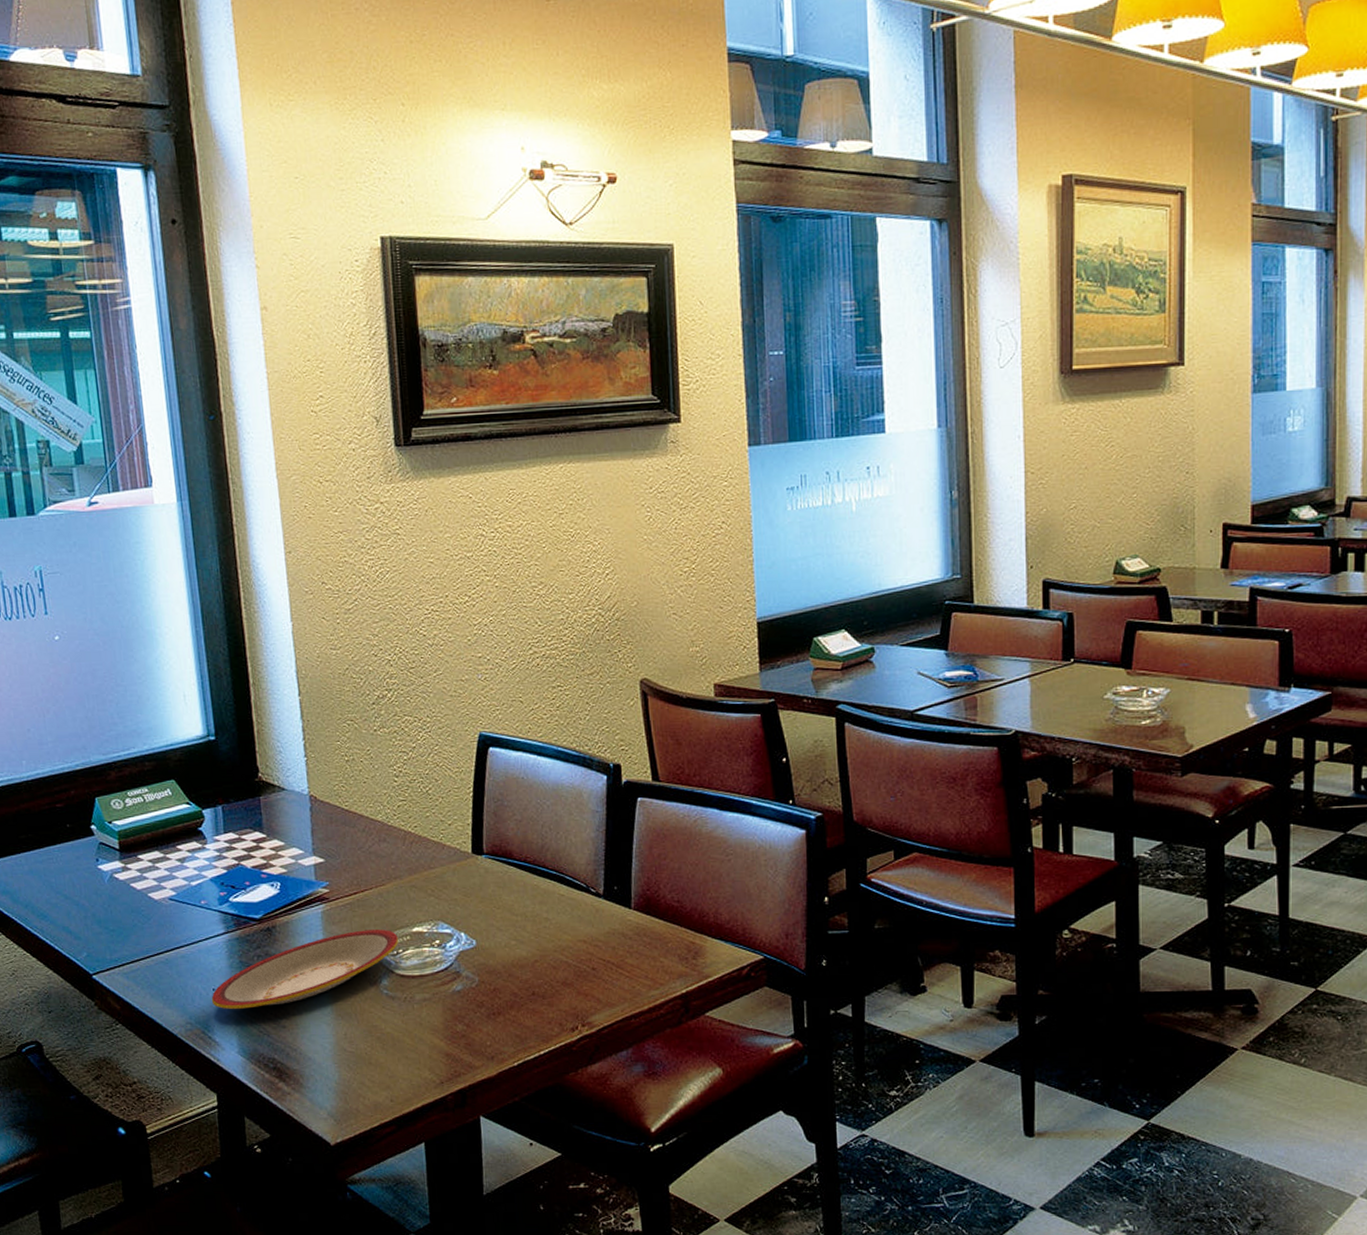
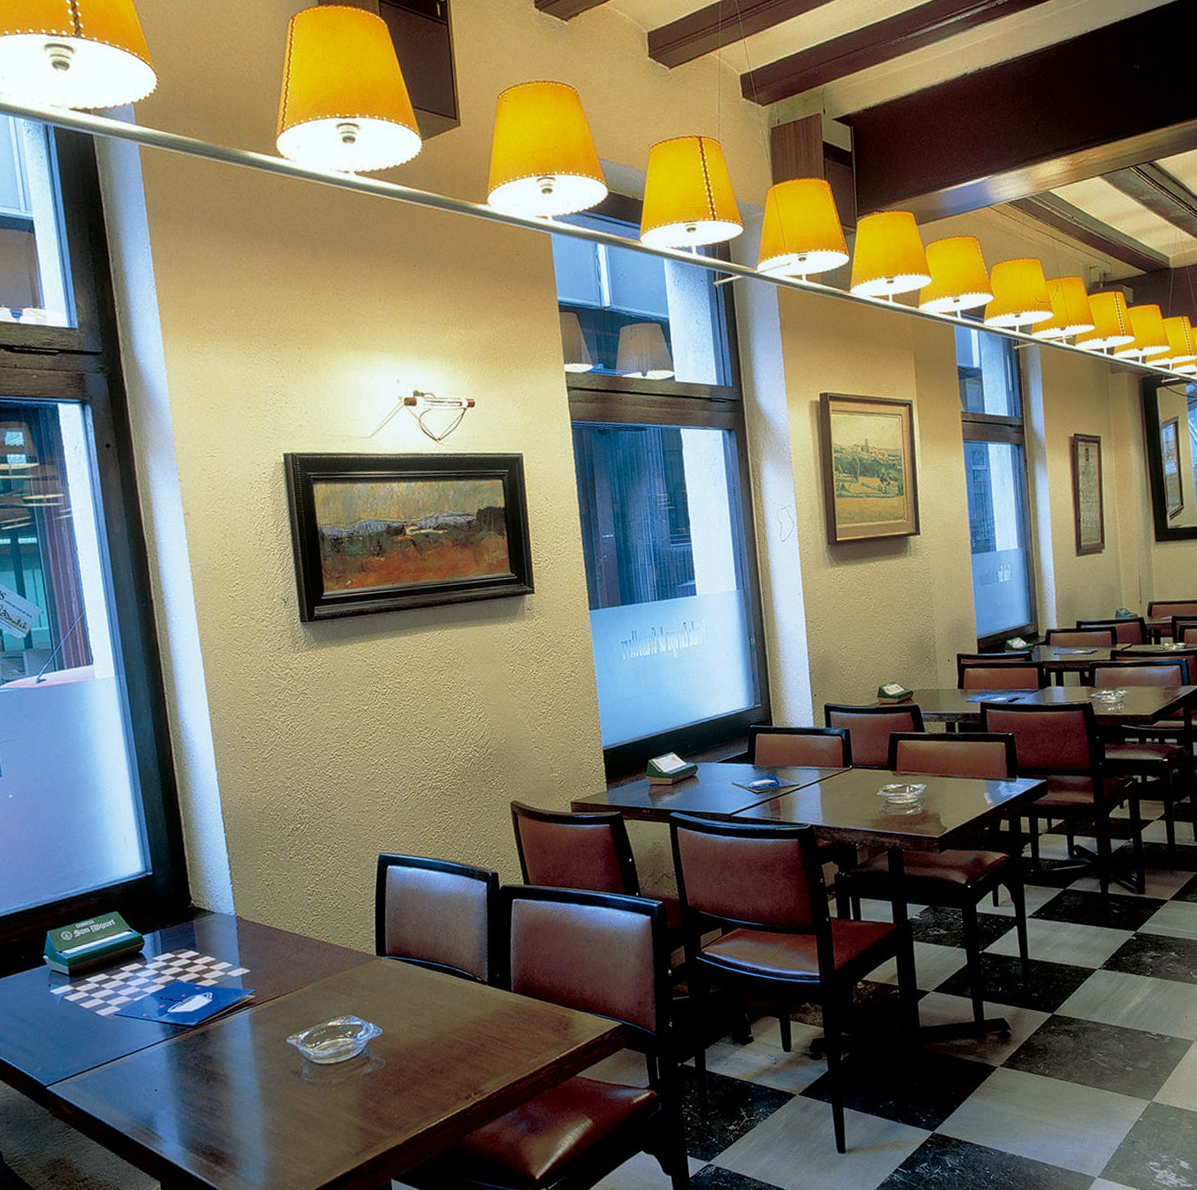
plate: present [211,930,399,1009] -> none [153,1026,317,1107]

